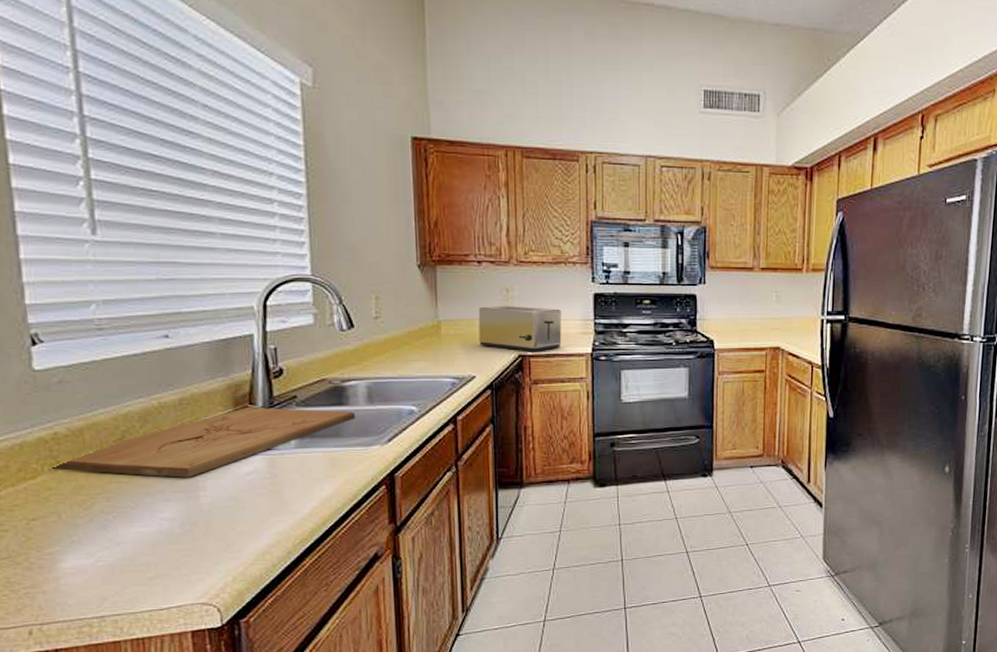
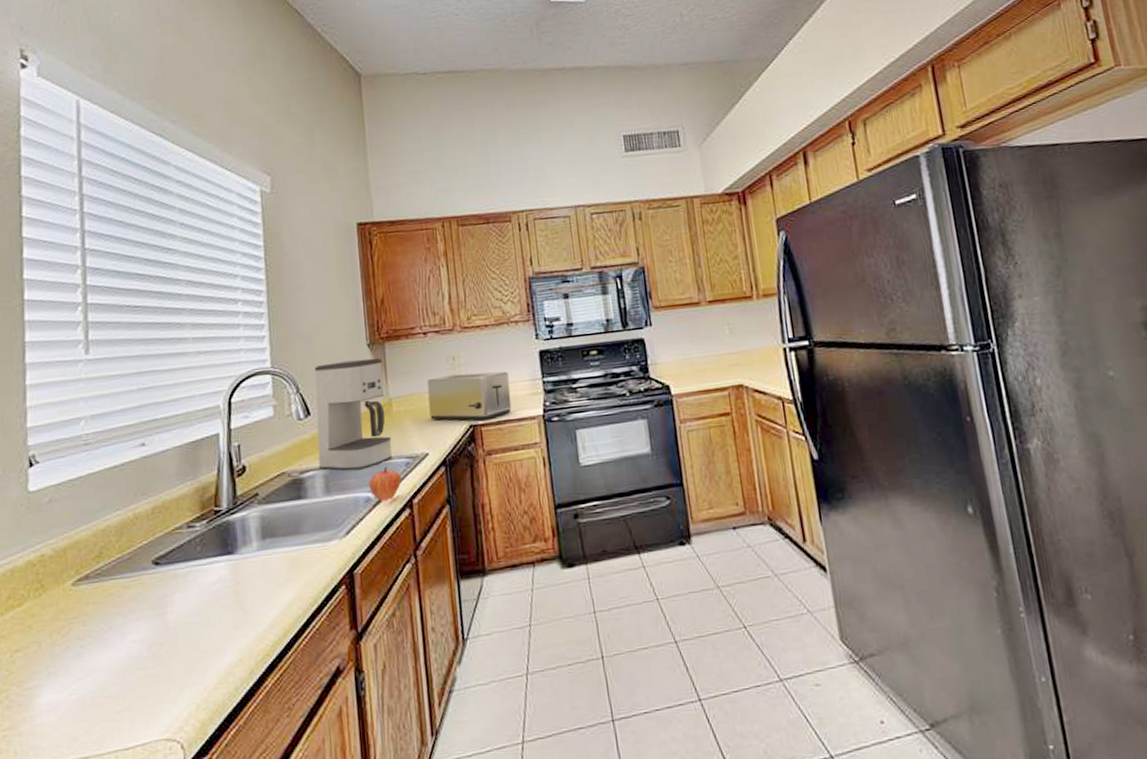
cutting board: present [49,406,356,478] -> none [34,504,315,595]
coffee maker: none [359,279,439,384] -> present [314,357,392,470]
fruit: none [413,383,448,416] -> present [369,465,402,502]

